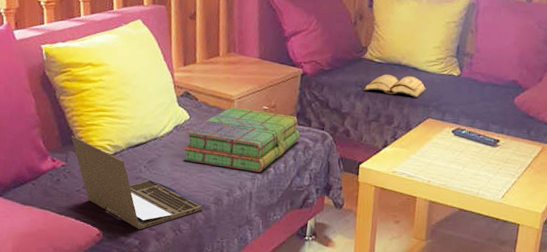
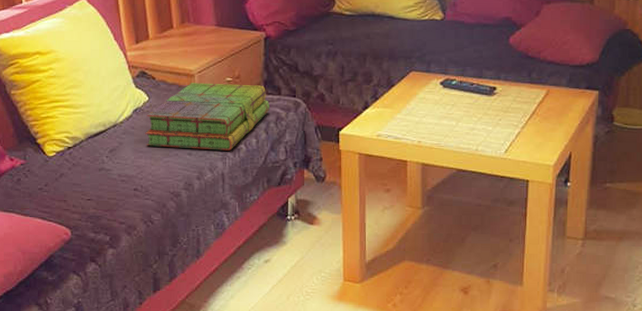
laptop: present [71,135,203,229] -> none [26,131,172,224]
diary: present [362,74,427,99] -> none [334,27,406,51]

